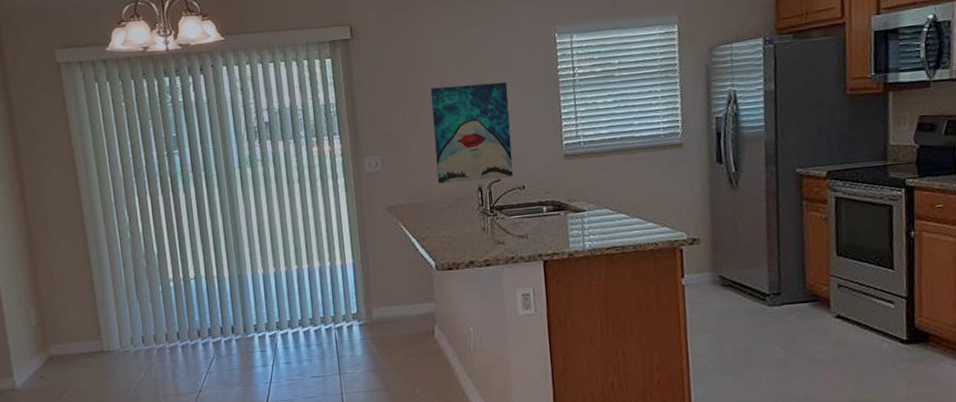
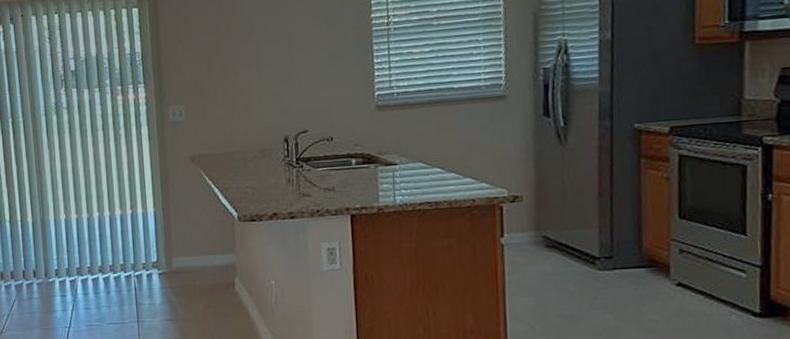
wall art: present [430,81,514,184] -> none [237,30,322,134]

